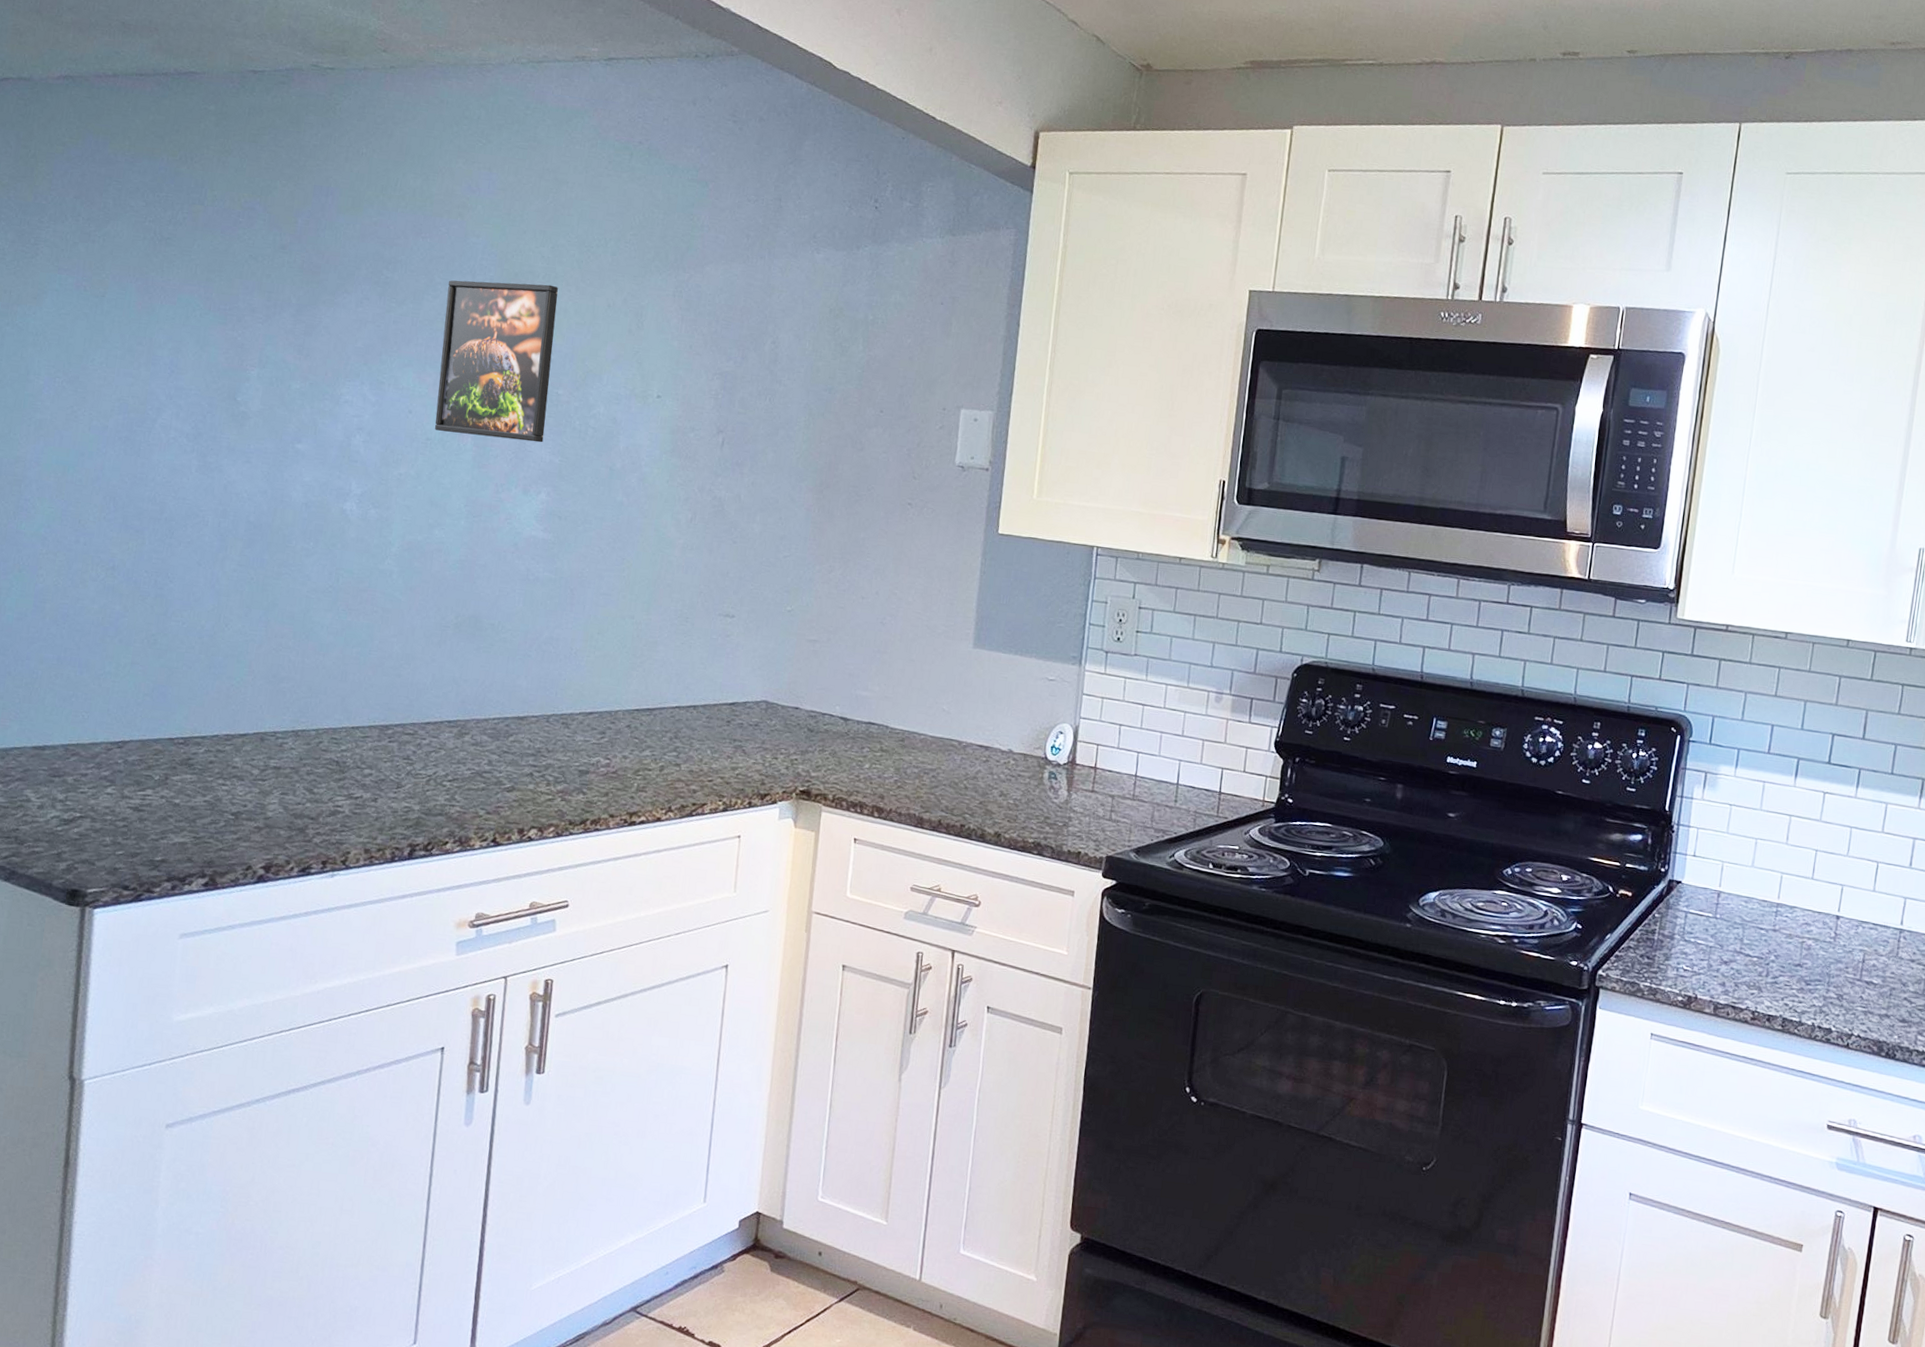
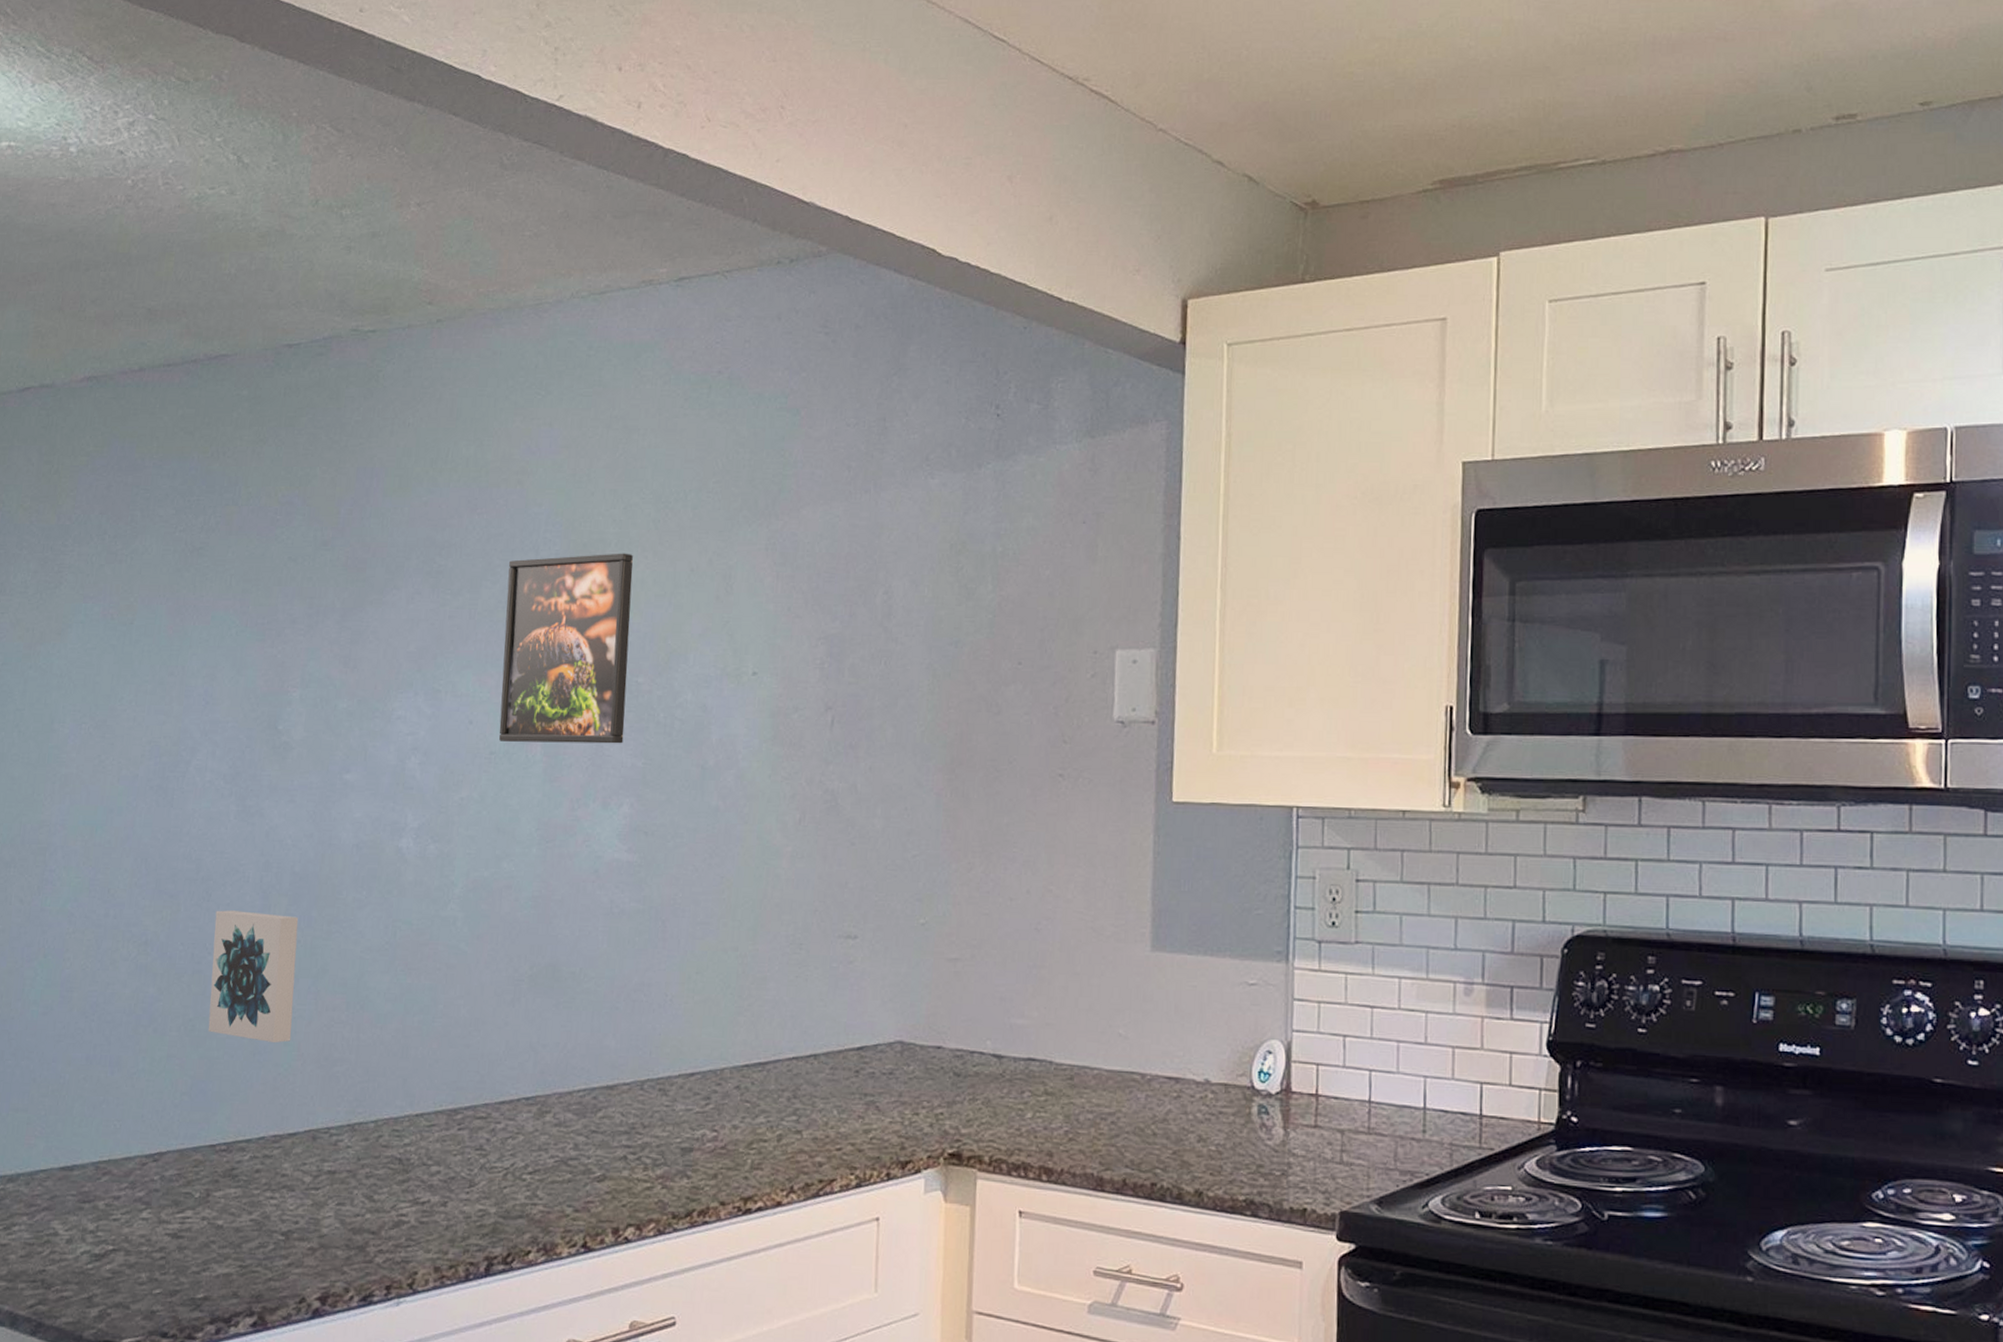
wall art: none [168,546,252,660] -> present [208,910,299,1044]

